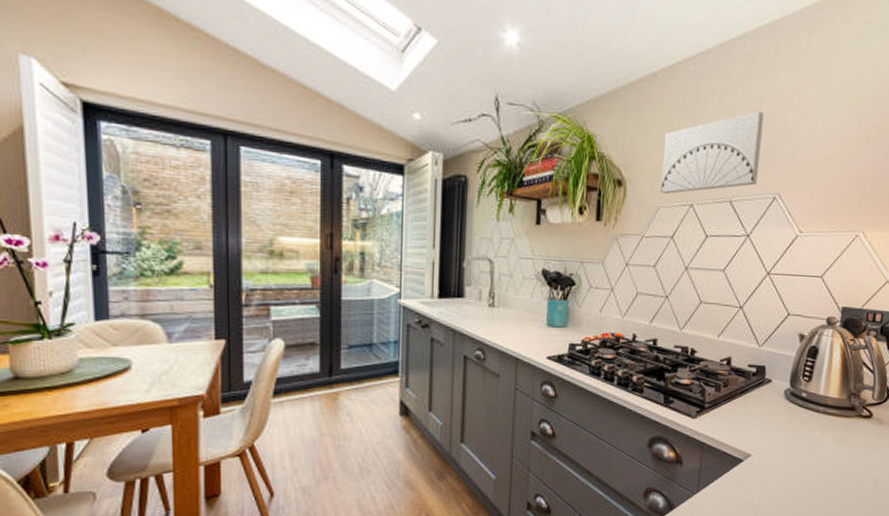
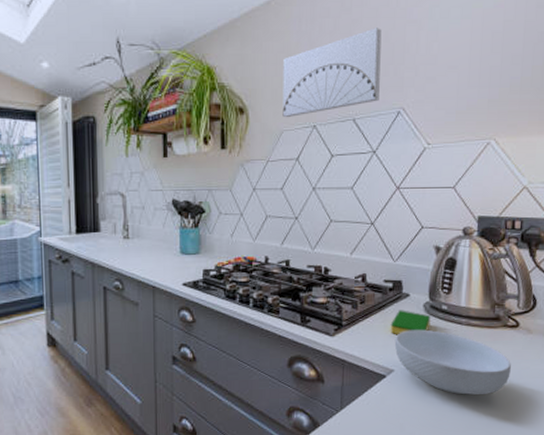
dish sponge: none [750,395,791,420] -> present [390,310,431,335]
cereal bowl: none [753,415,862,482] -> present [394,329,511,395]

